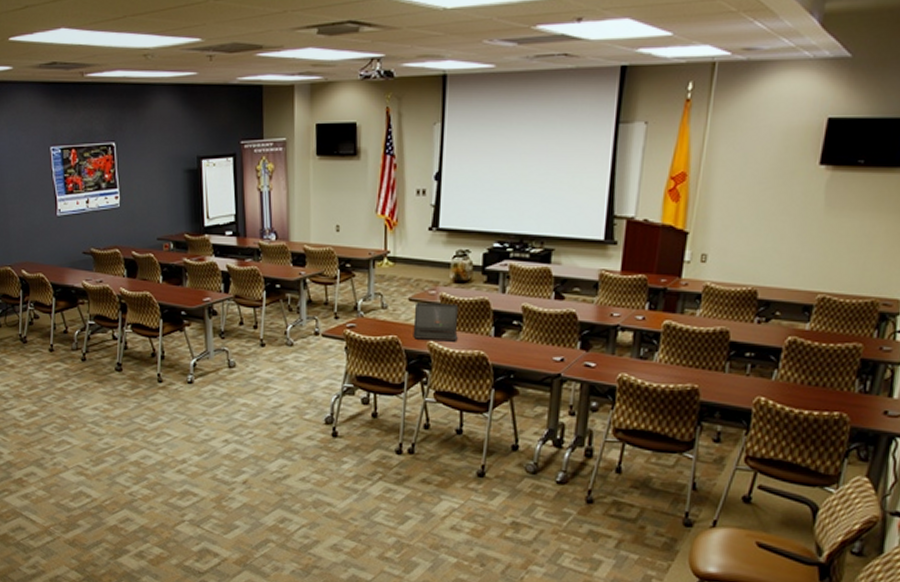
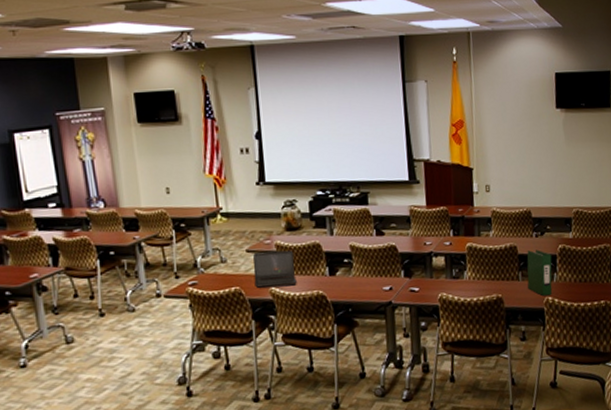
binder: none [735,338,775,396] -> present [527,249,552,297]

